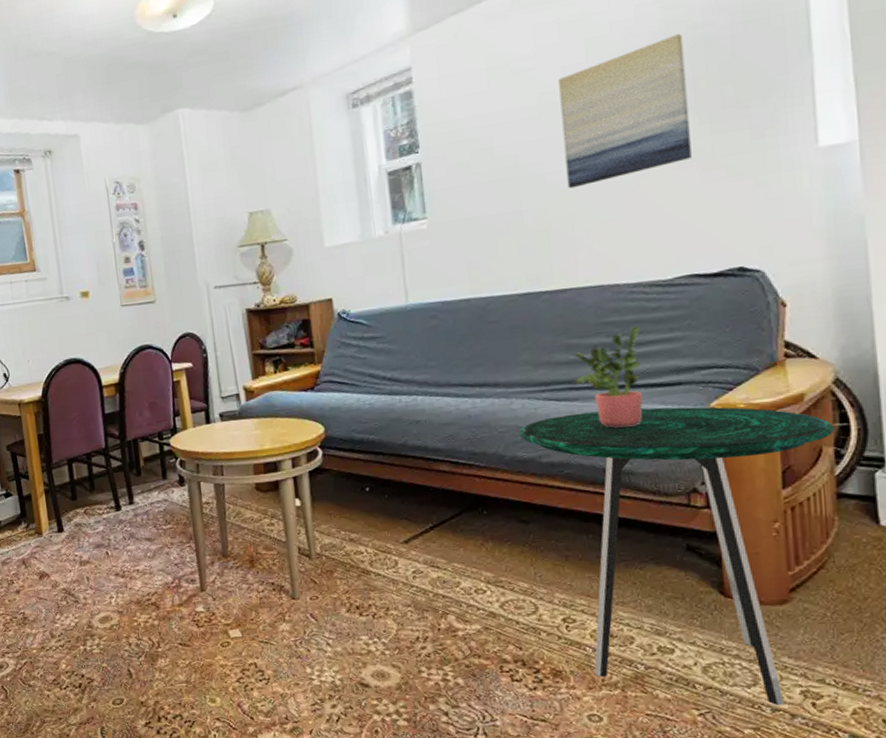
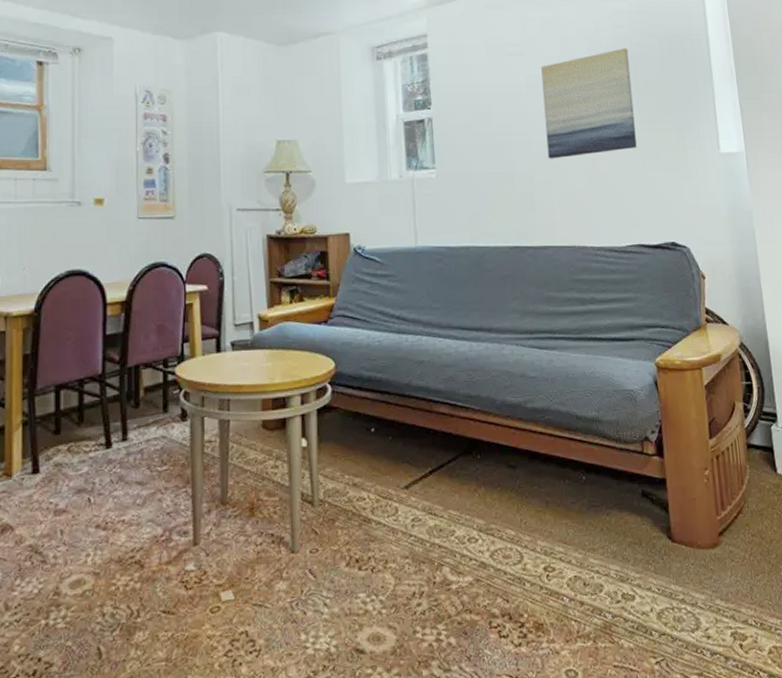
side table: present [518,406,835,706] -> none [508,360,743,650]
potted plant: present [572,326,643,429] -> none [552,285,606,378]

